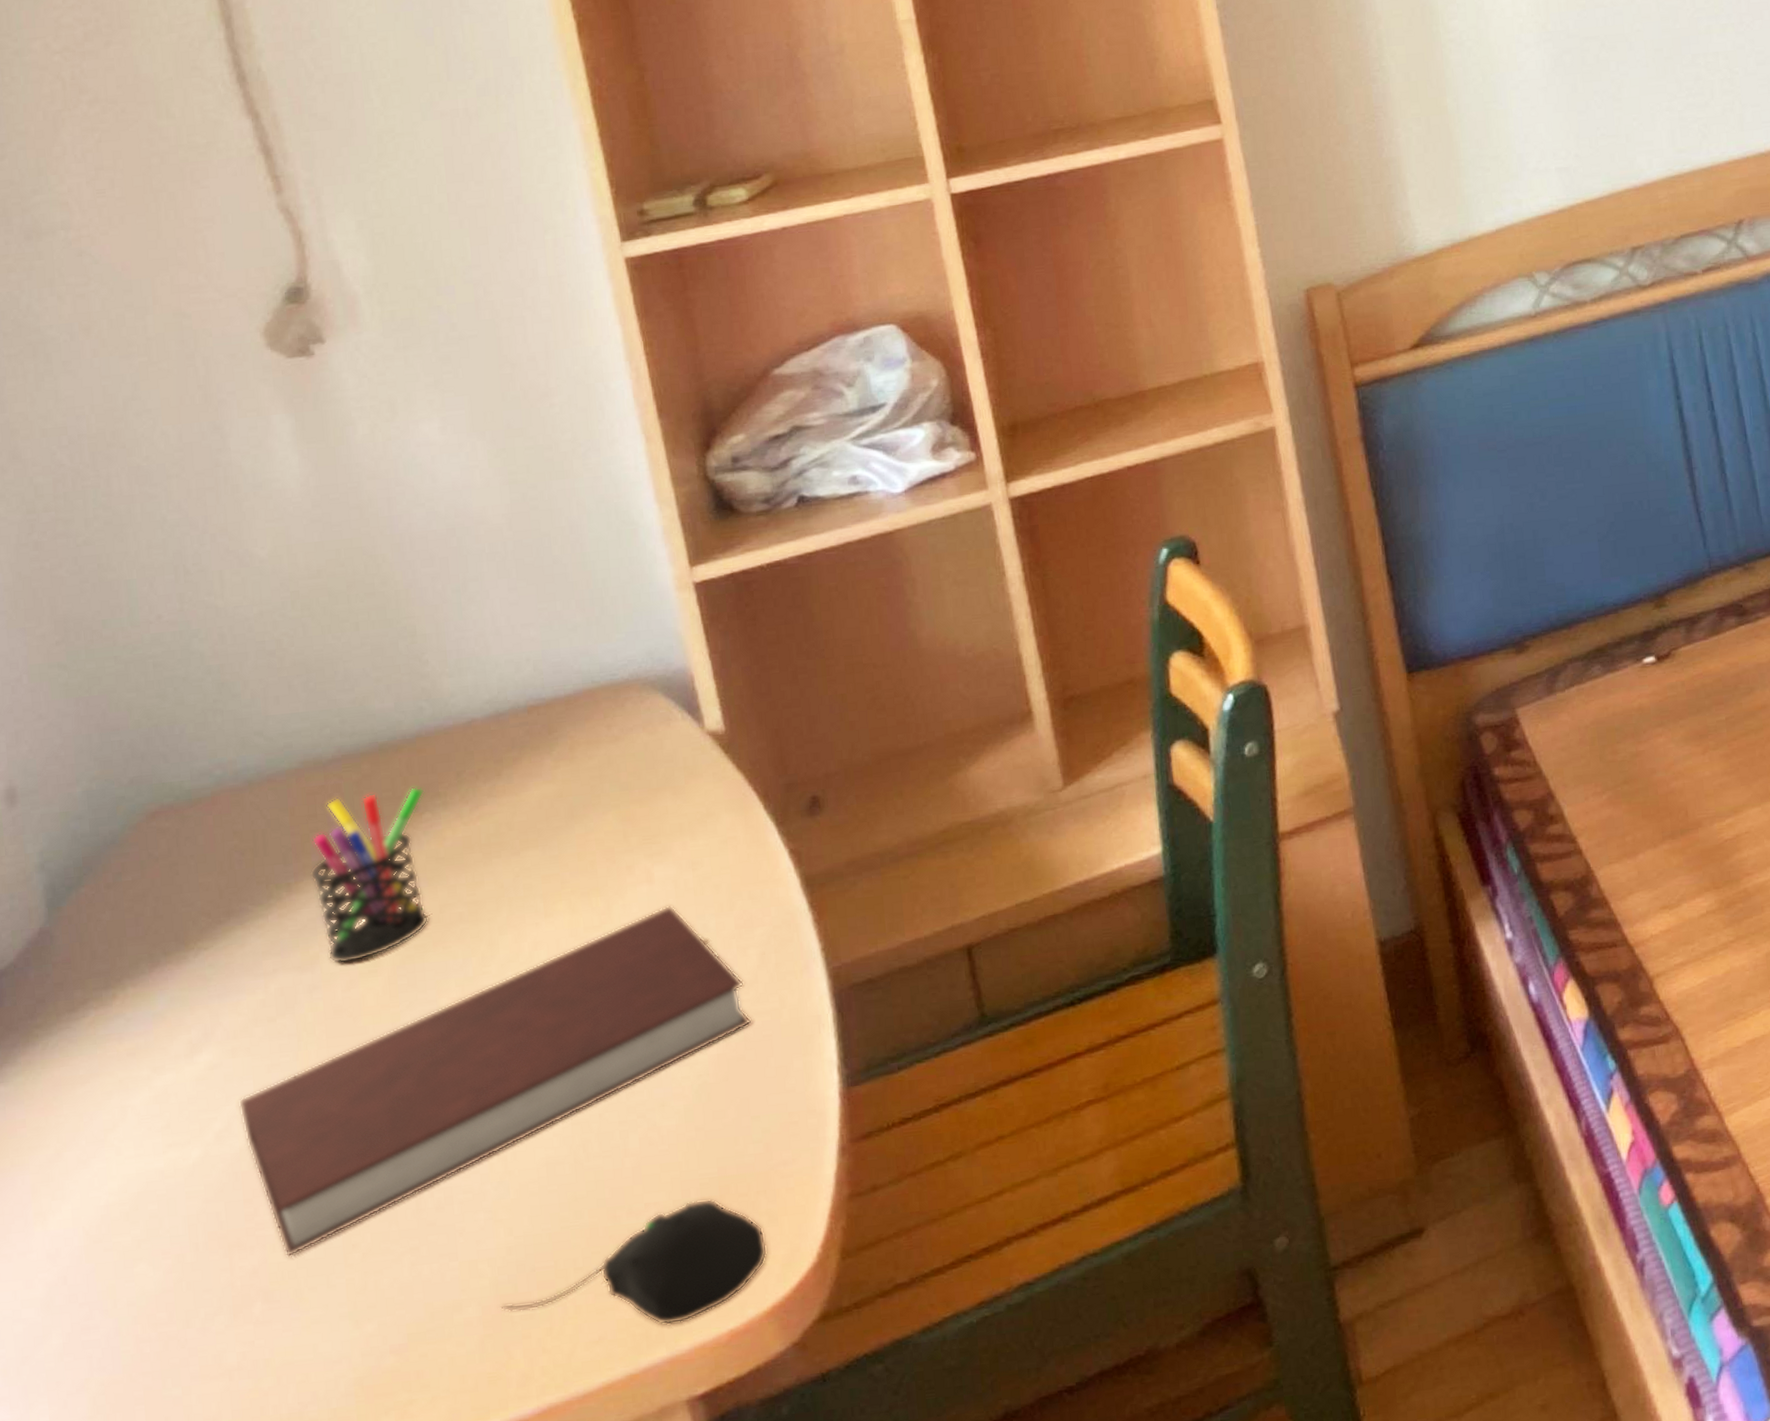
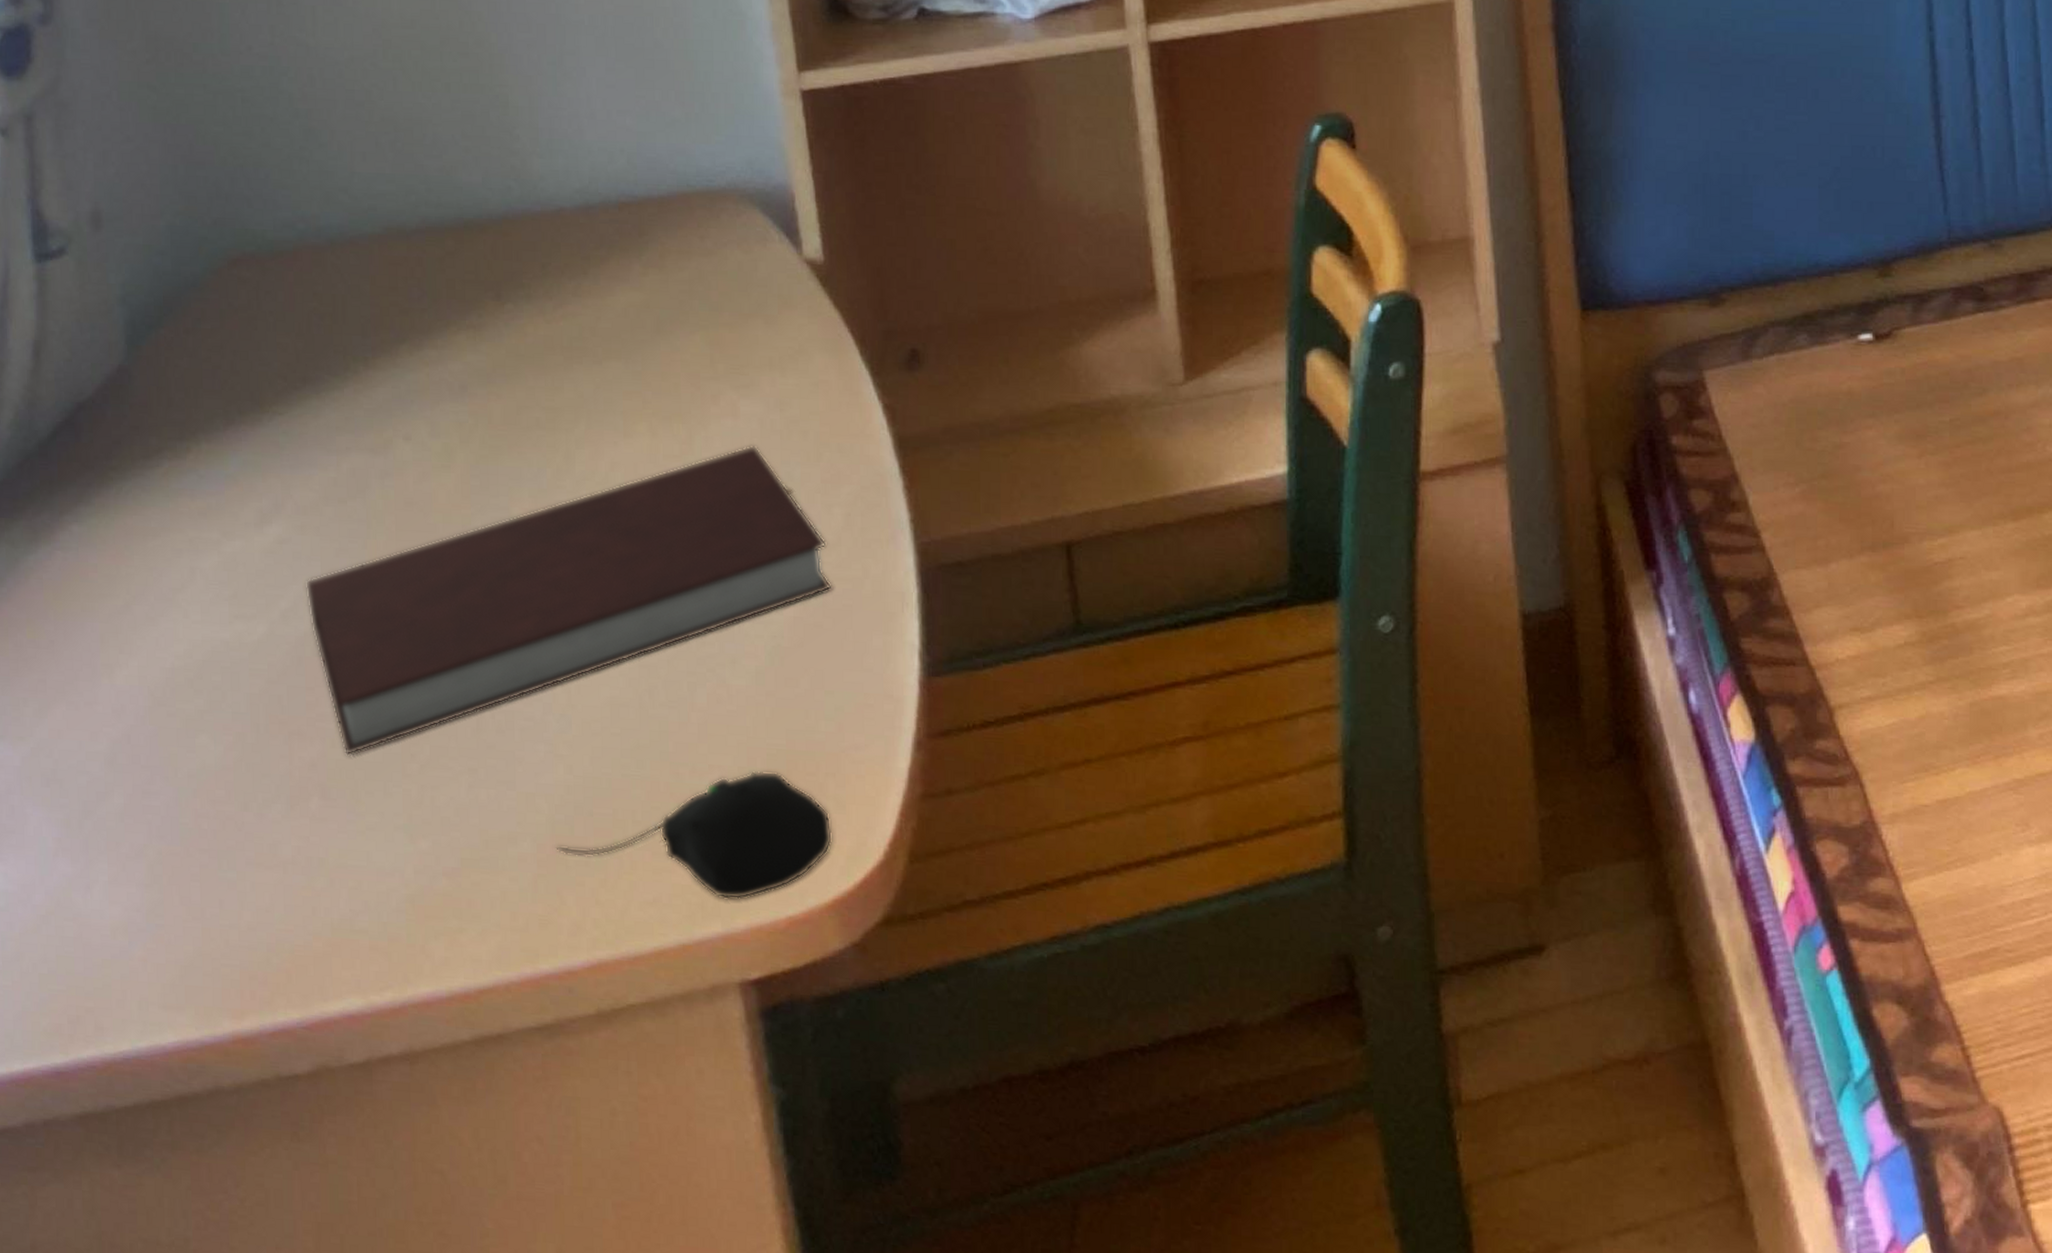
pen holder: present [310,787,429,964] -> none [388,272,508,454]

